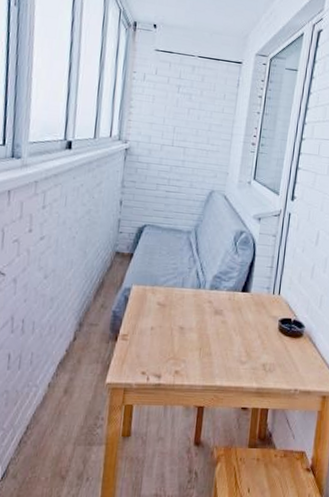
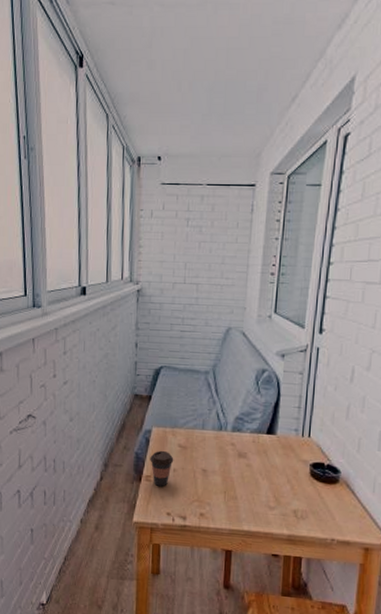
coffee cup: none [127,308,152,345] -> present [150,450,174,486]

